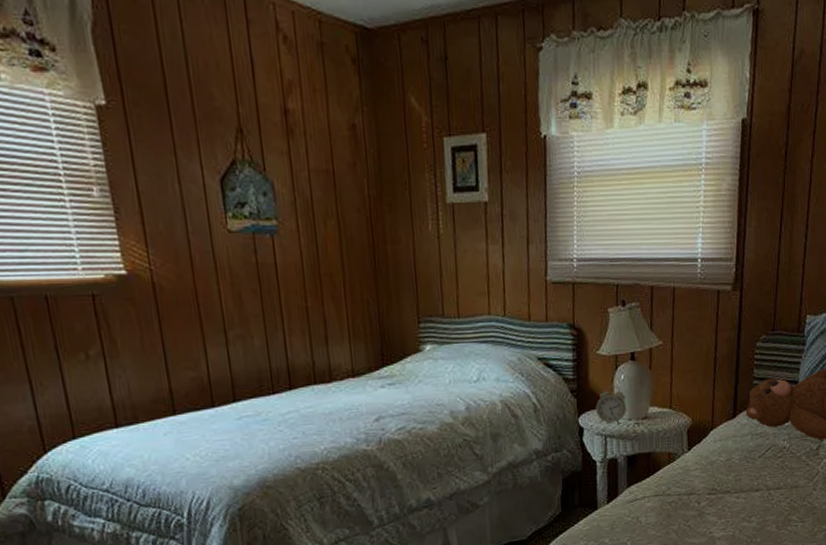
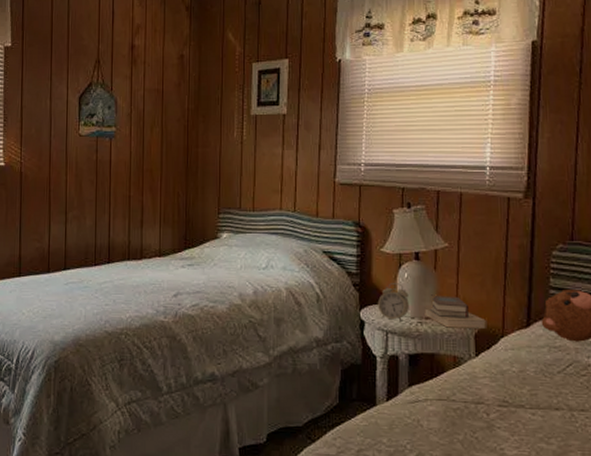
books: none [641,394,699,426] -> present [424,294,488,329]

